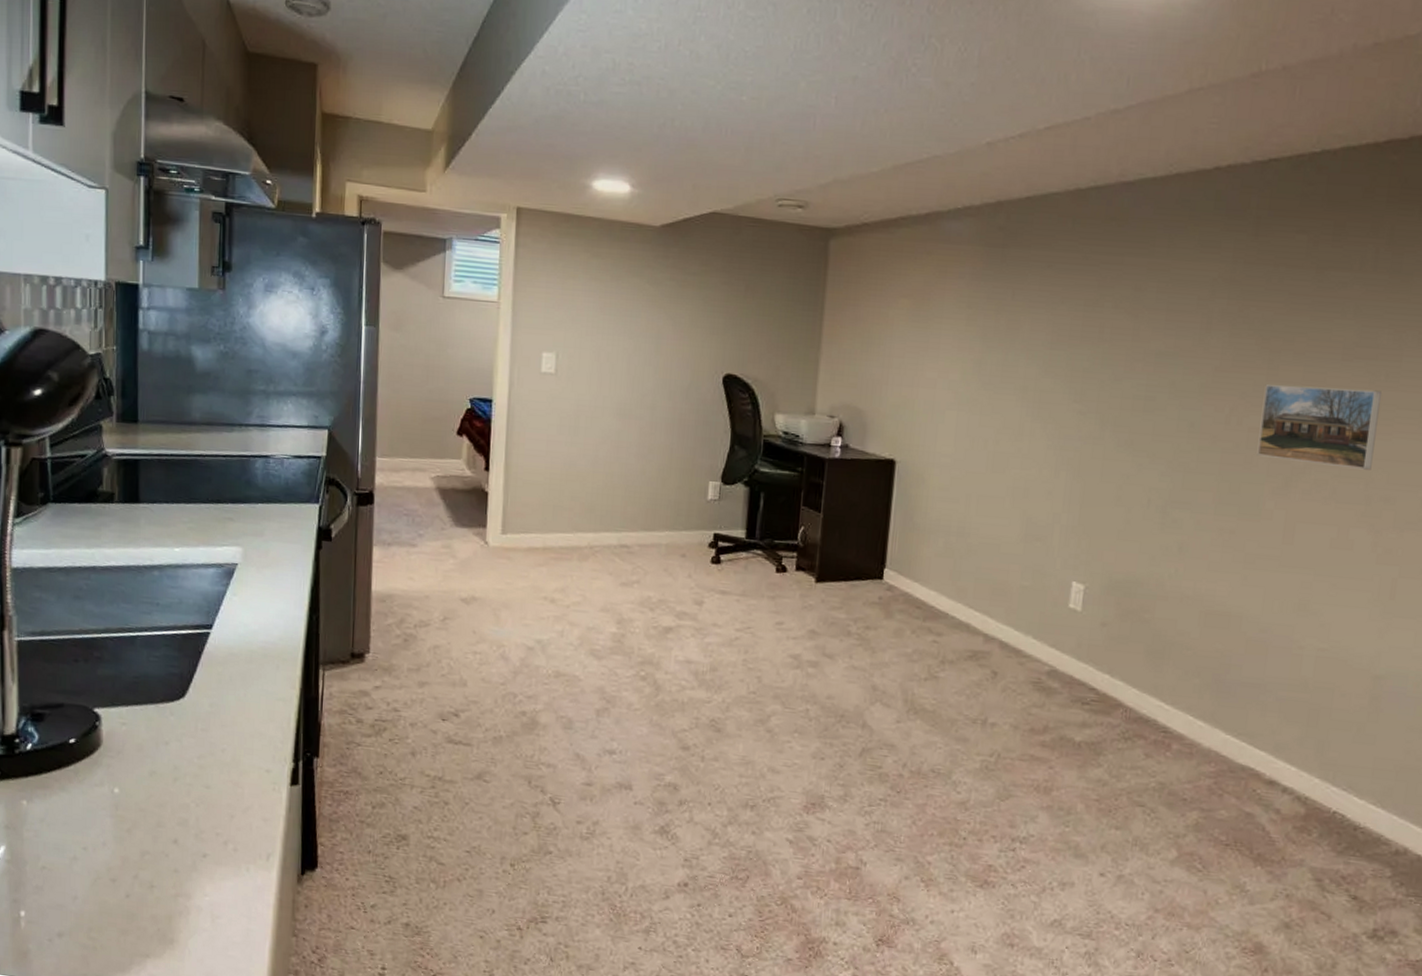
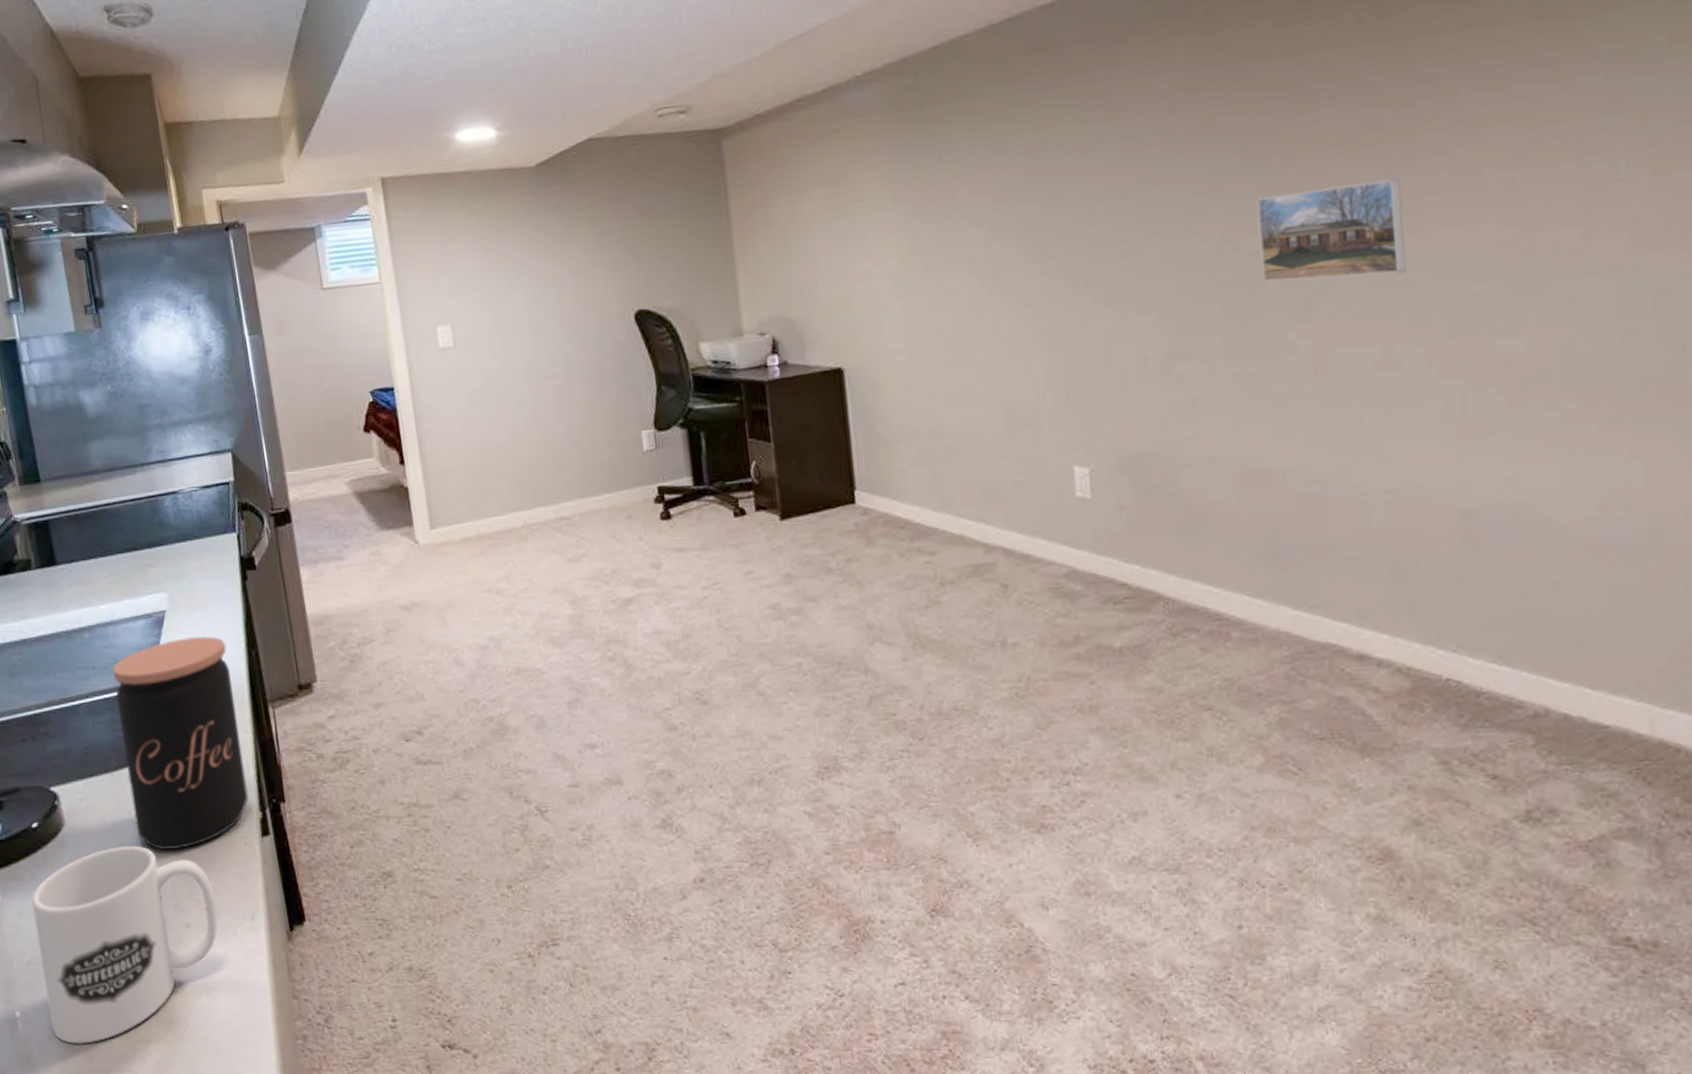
mug: none [53,773,235,950] -> present [31,845,218,1045]
coffee jar: none [171,591,290,785] -> present [112,636,249,850]

